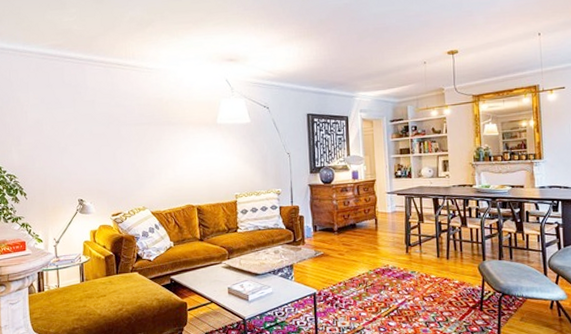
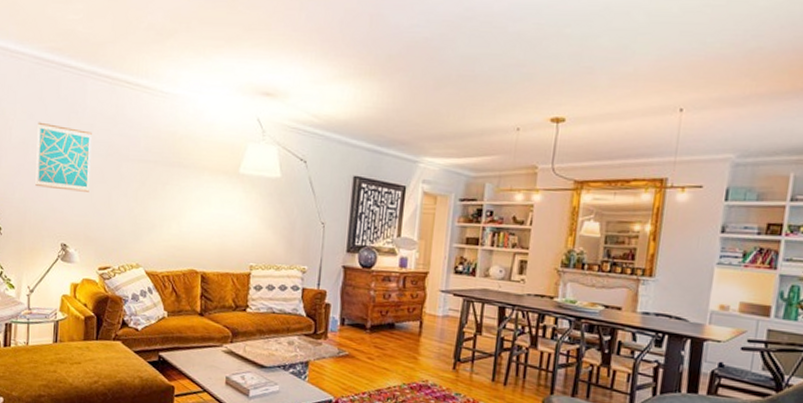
wall art: none [48,104,97,156] -> present [35,122,92,192]

